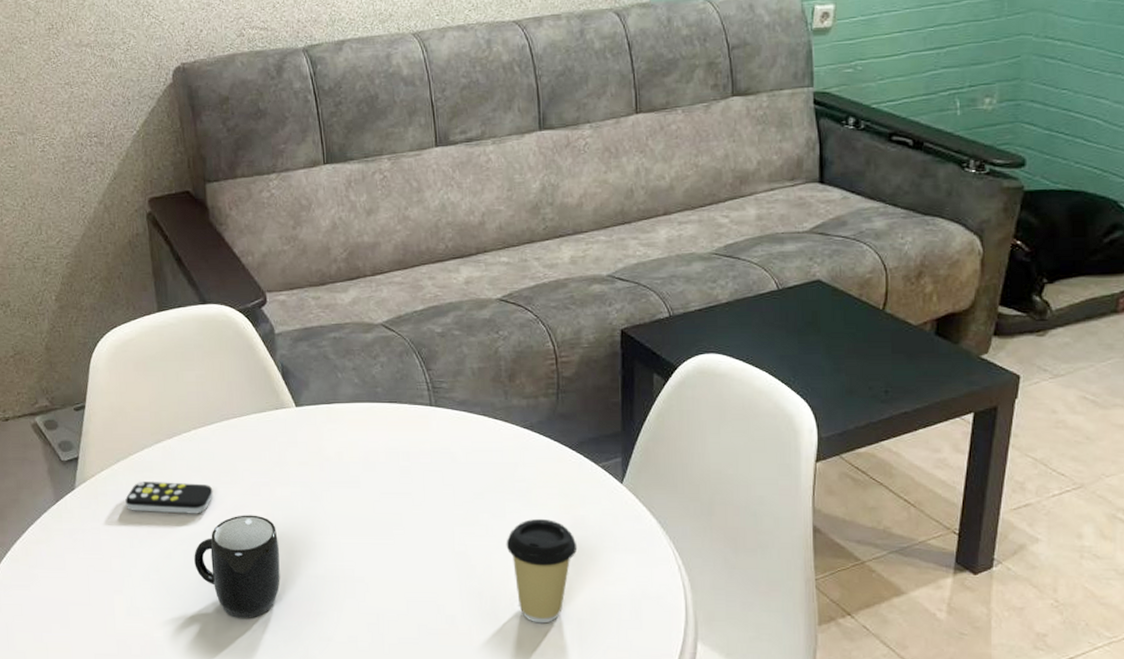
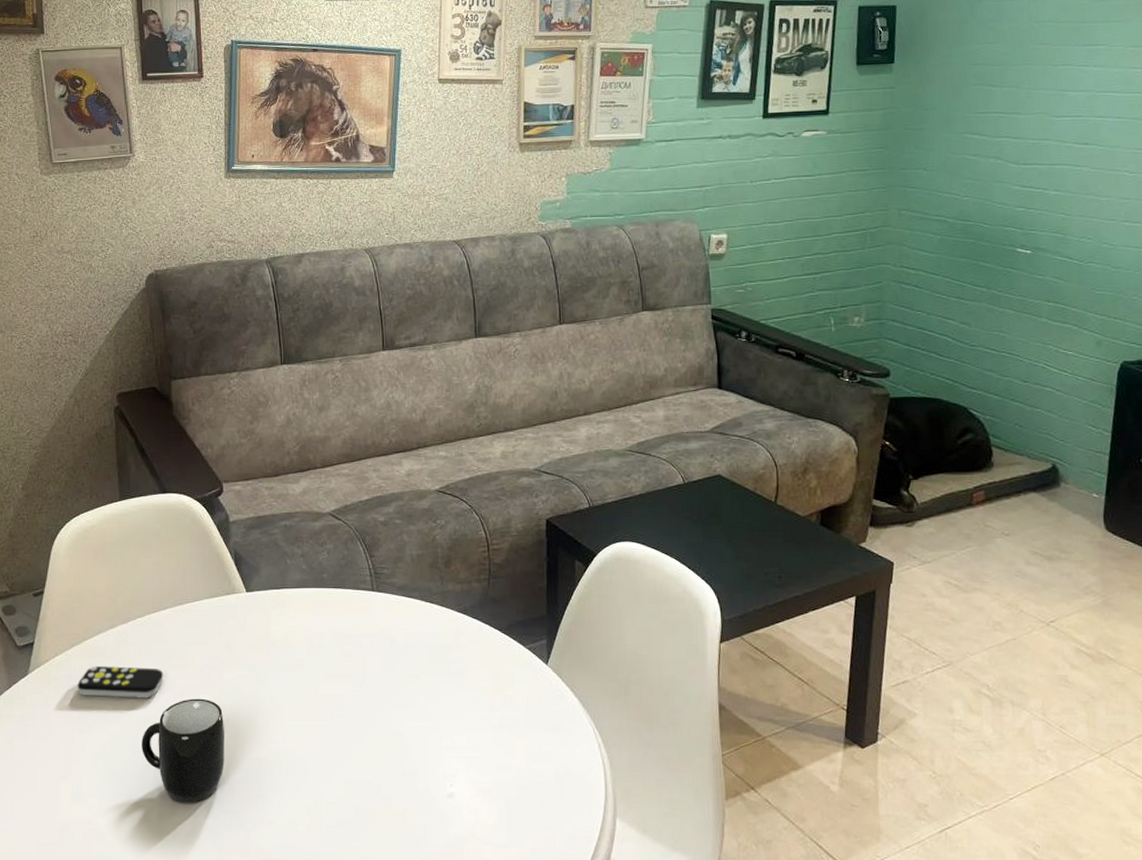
coffee cup: present [506,518,578,624] -> none [440,699,506,803]

